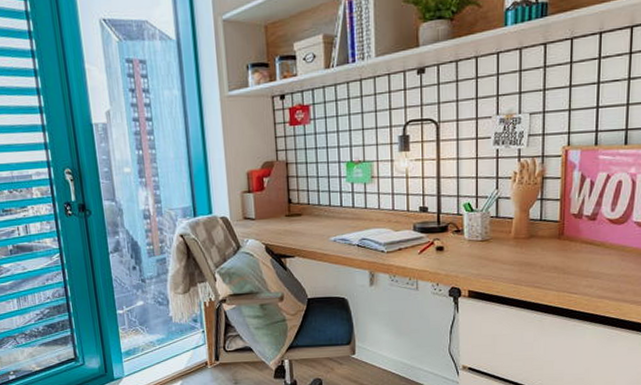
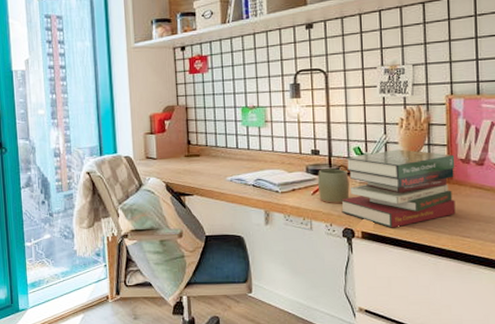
mug: none [424,226,458,262] -> present [317,168,350,203]
books: none [449,204,567,286] -> present [341,149,456,228]

